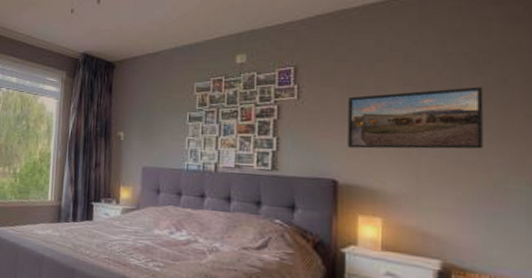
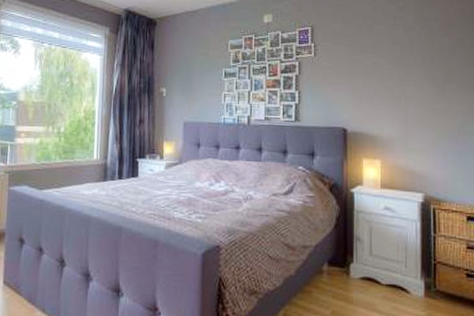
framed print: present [348,87,483,149] -> none [354,46,450,100]

